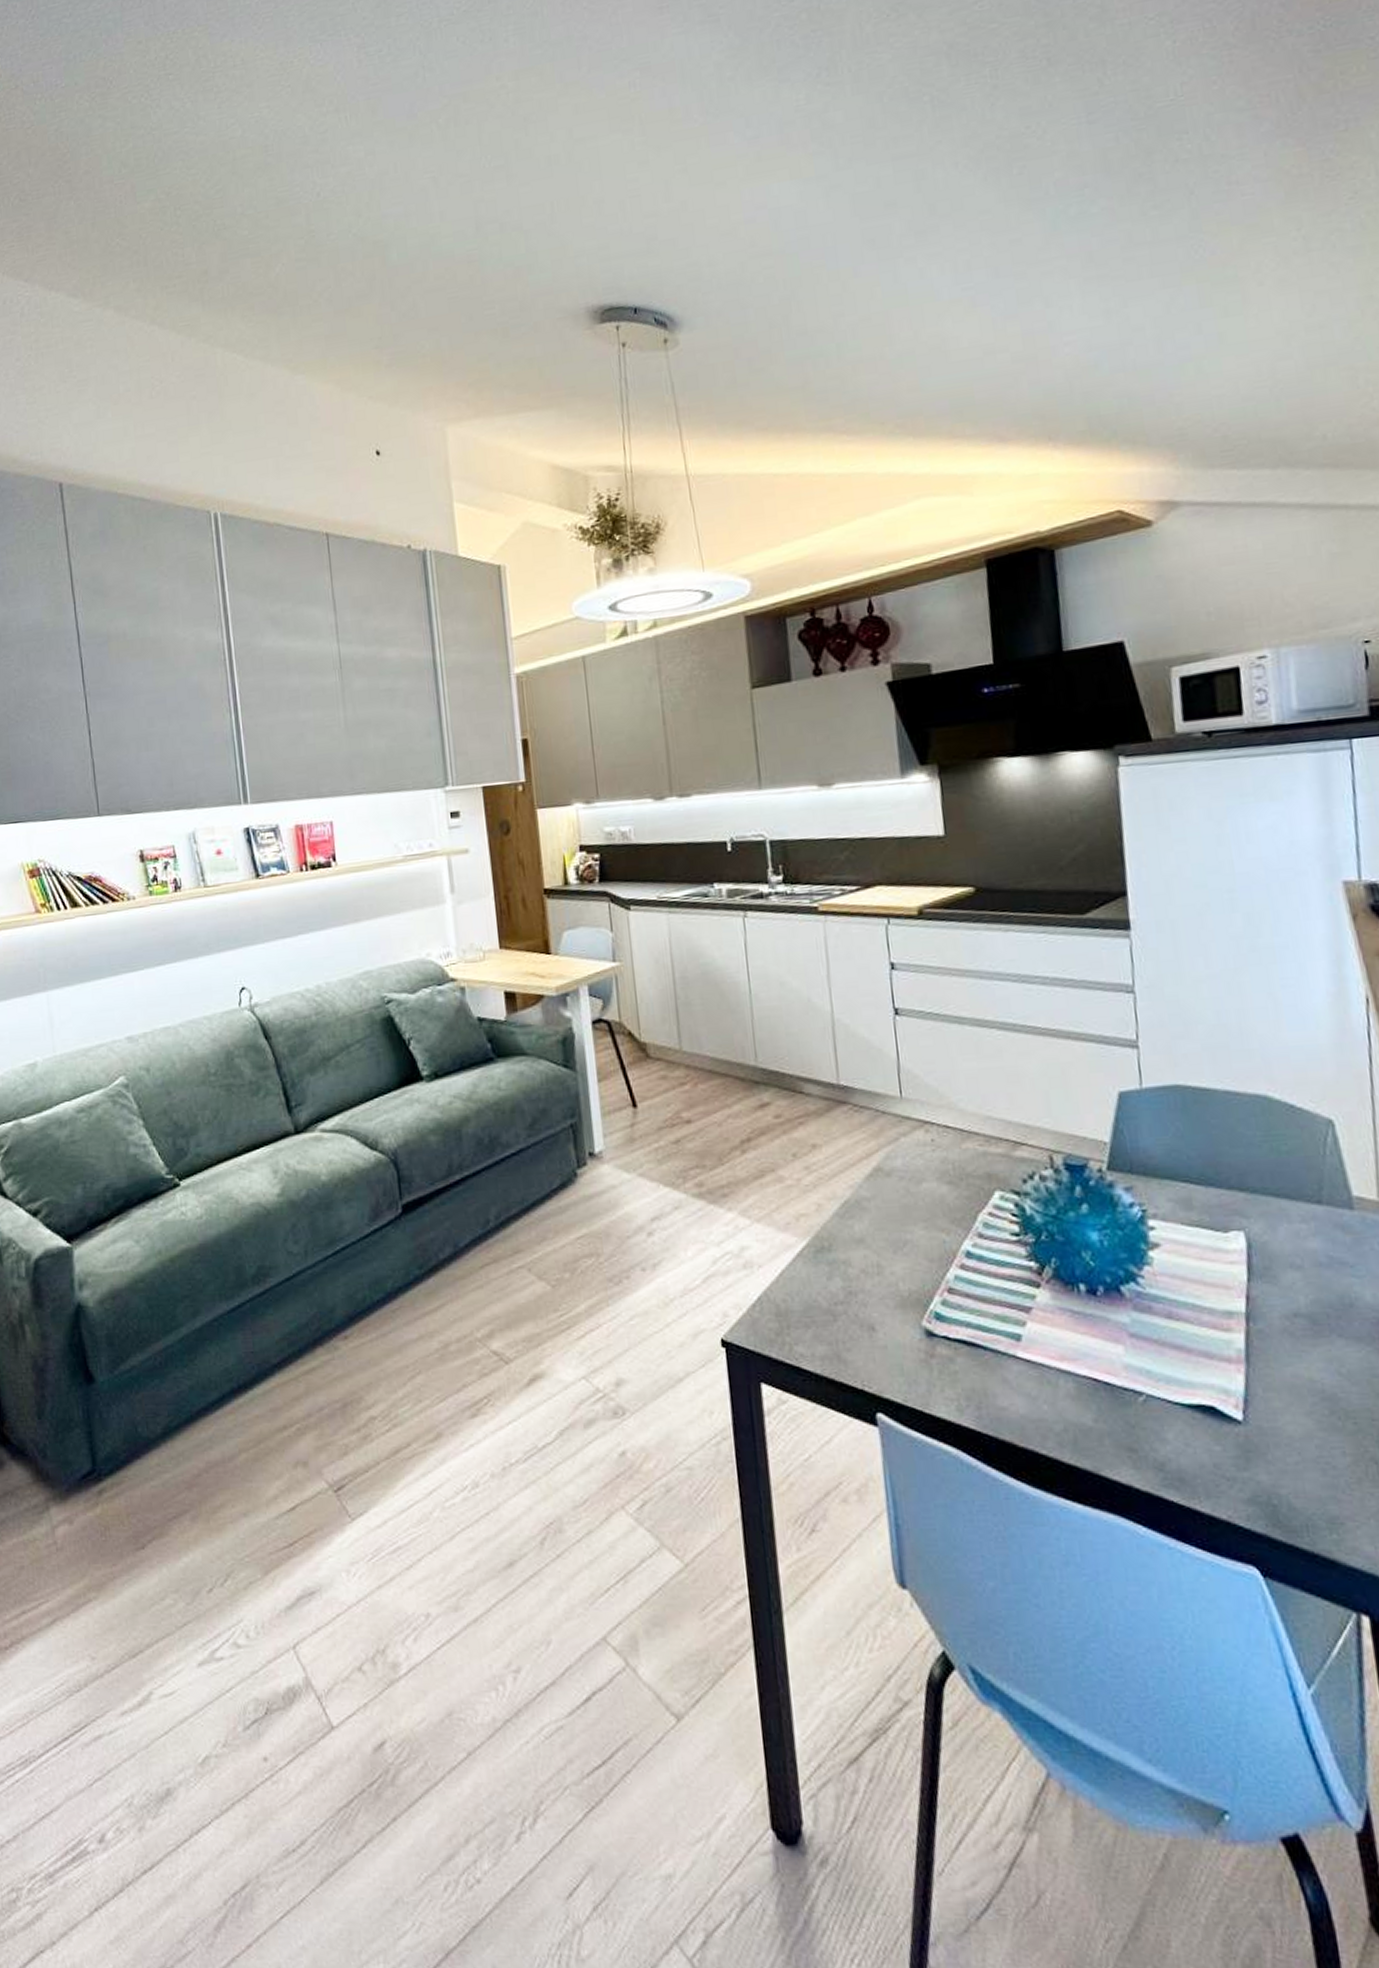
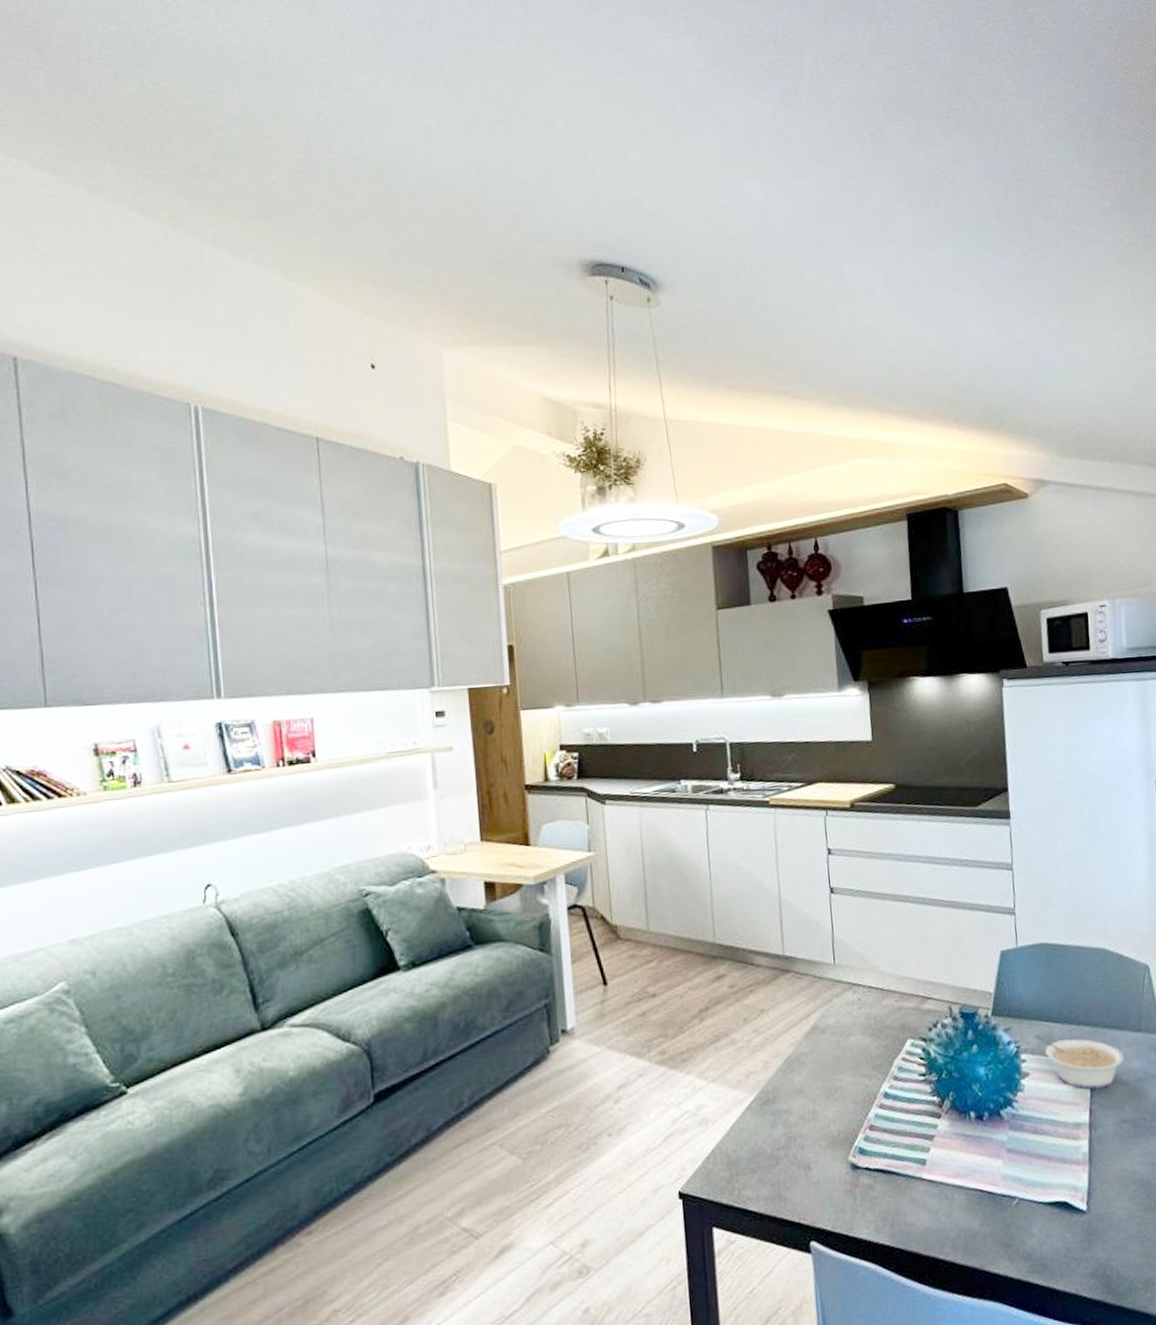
legume: none [1167,1198,1297,1272] -> present [1034,1035,1124,1090]

